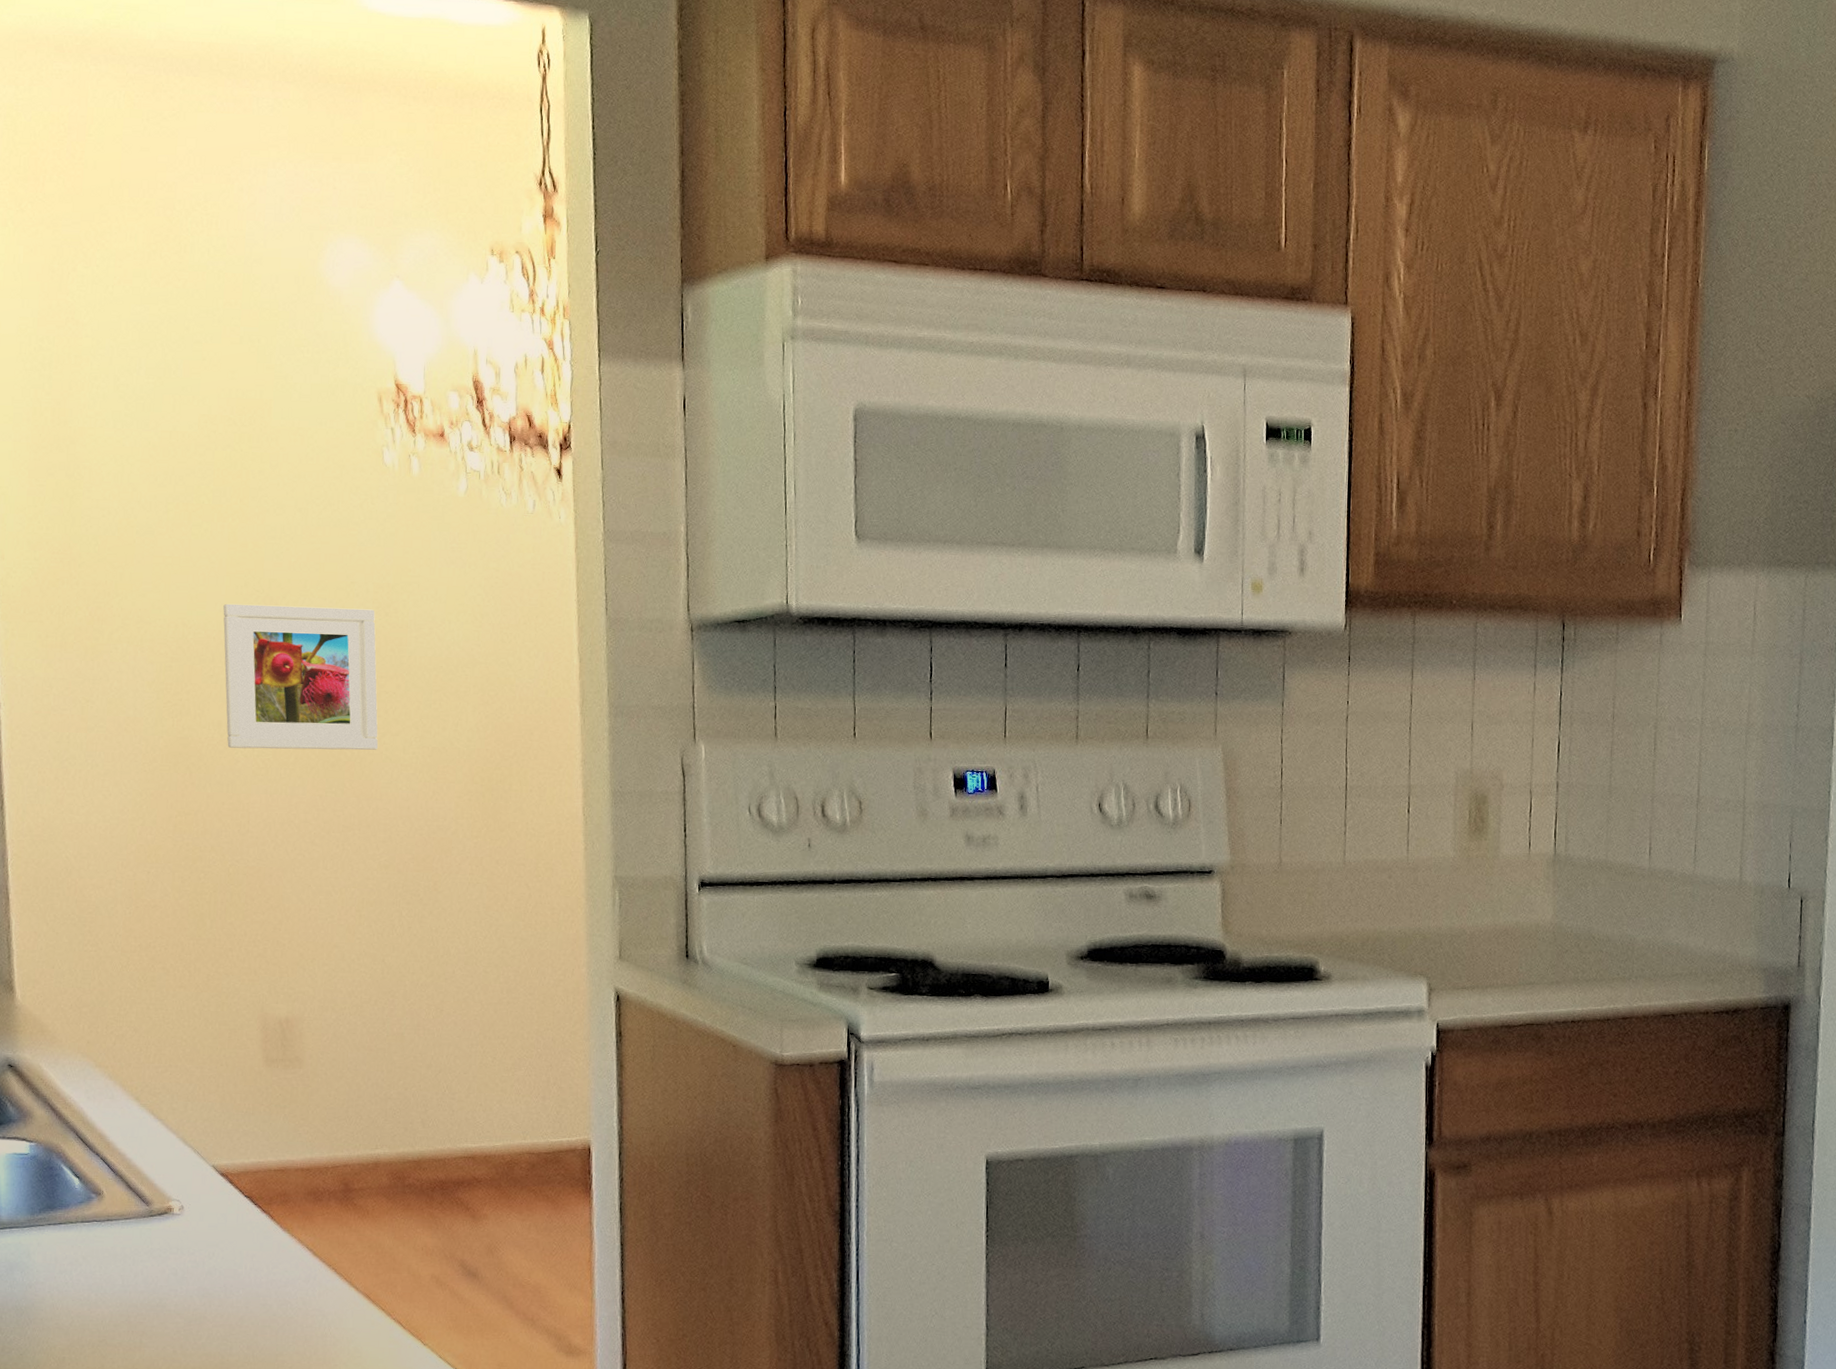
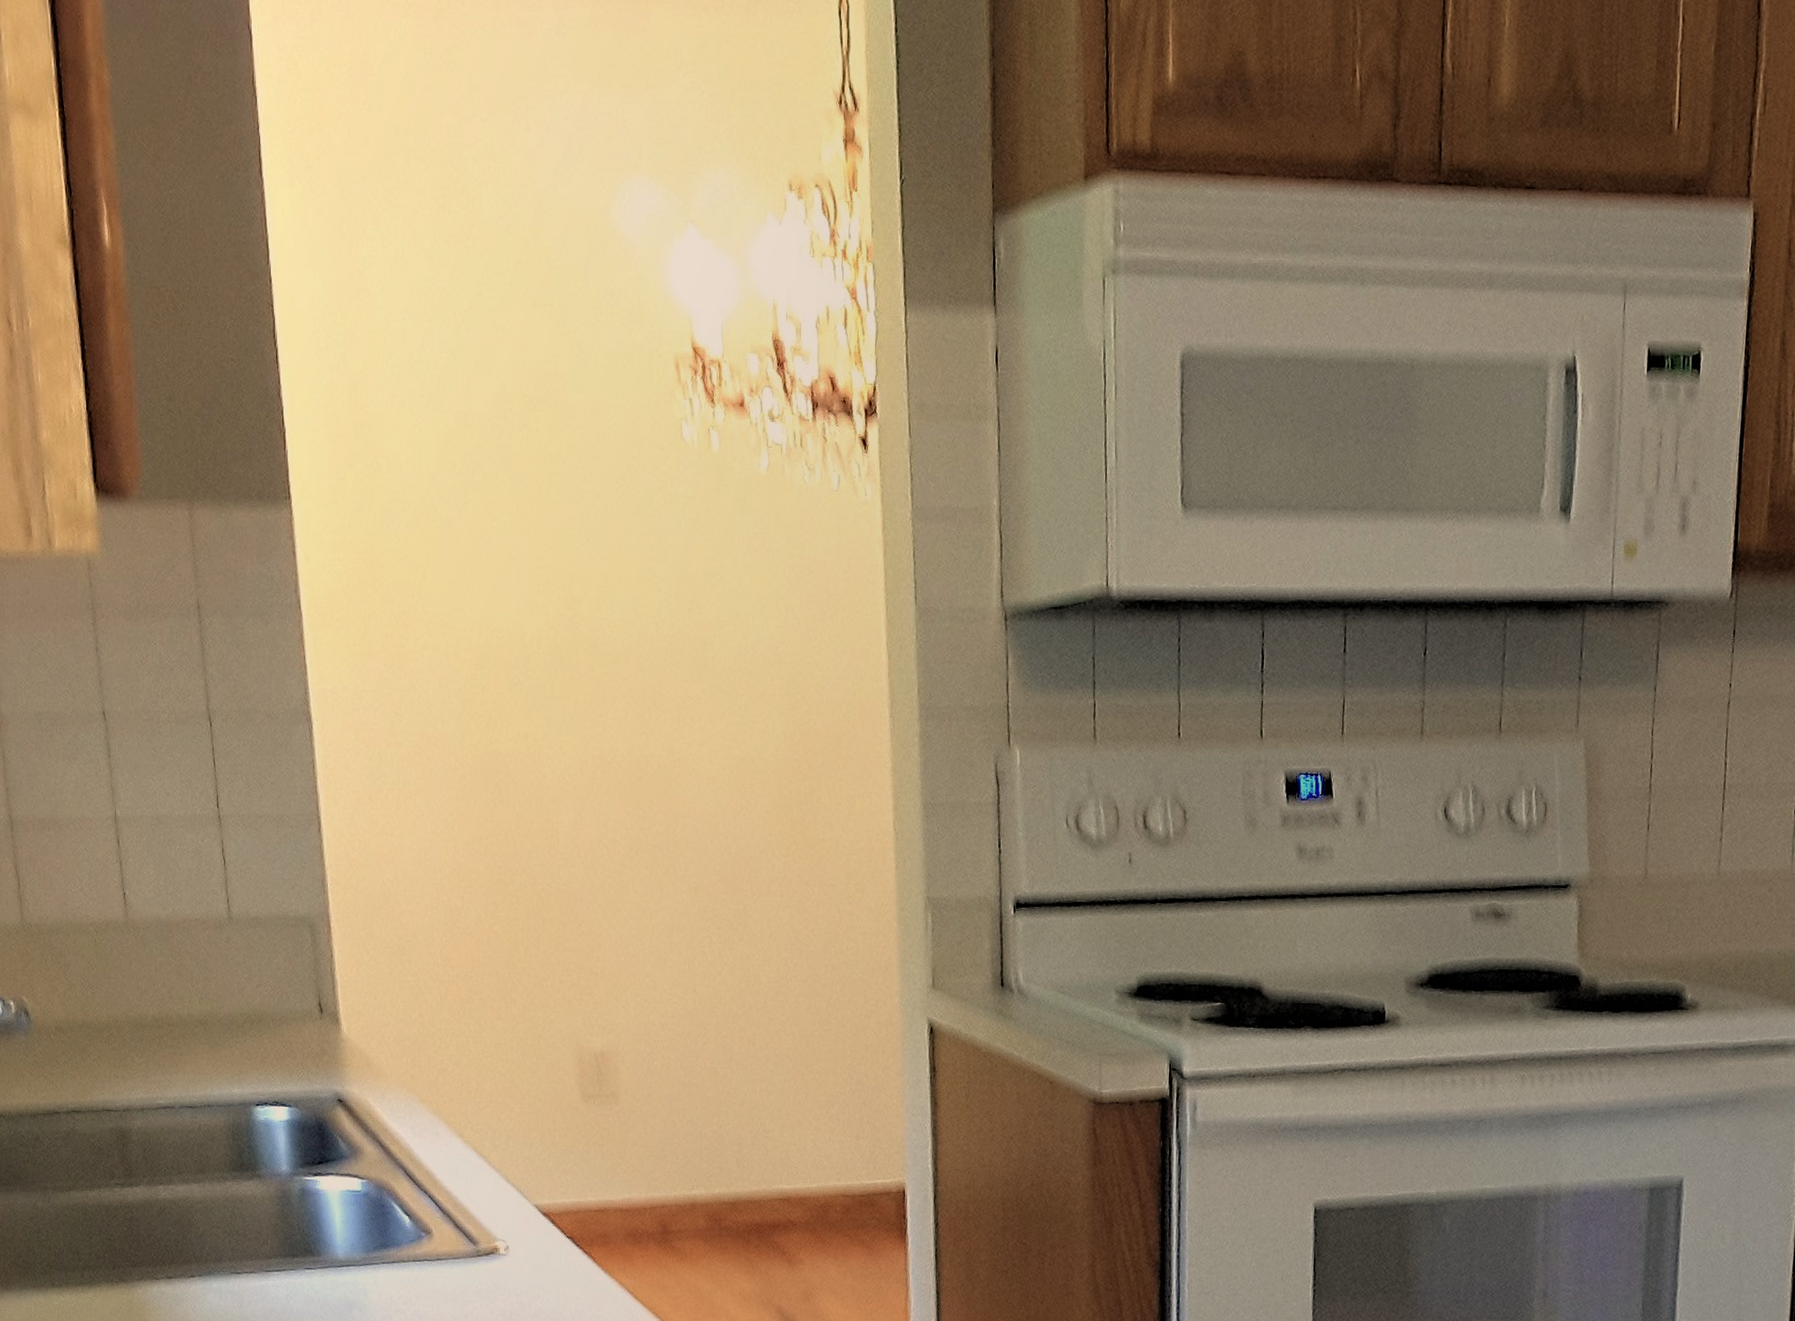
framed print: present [223,603,379,750] -> none [525,603,685,763]

